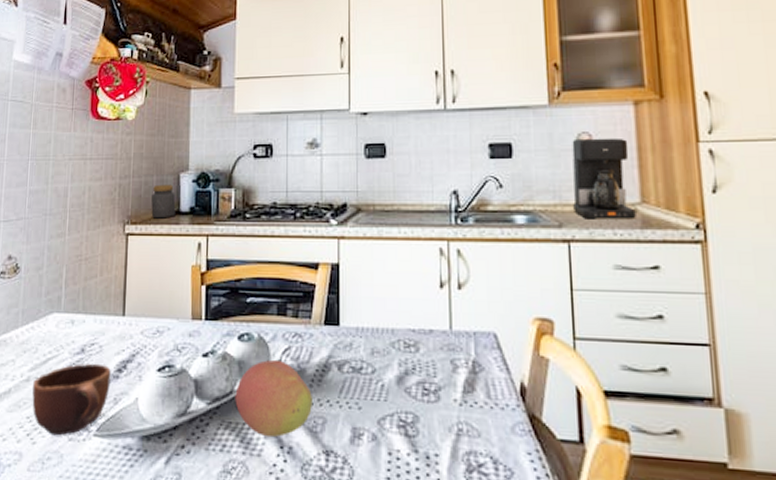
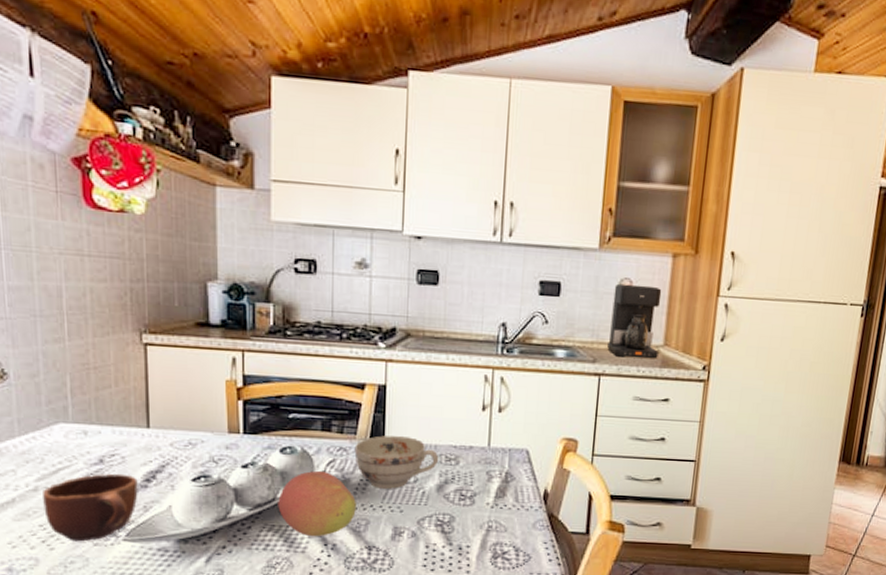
jar: present [151,184,176,219] -> none [173,292,204,330]
teacup: none [309,319,397,381] -> present [354,436,439,489]

